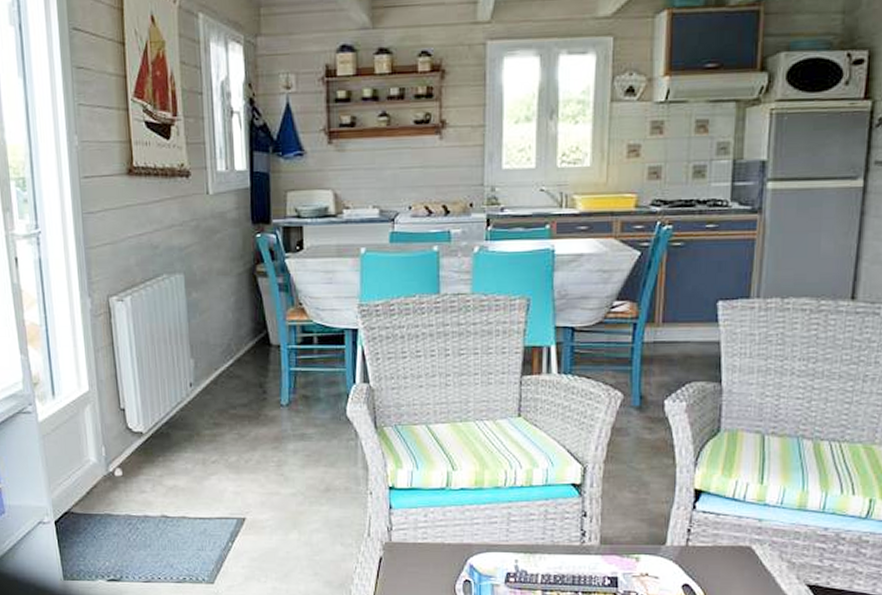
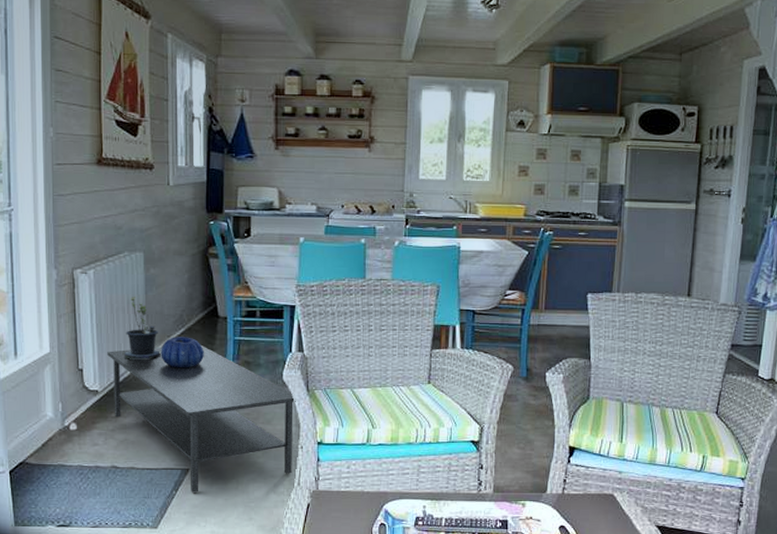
coffee table: none [150,379,363,544] -> present [107,345,296,493]
potted plant: none [166,325,208,398] -> present [122,297,161,361]
decorative bowl: none [208,369,256,405] -> present [161,337,204,368]

